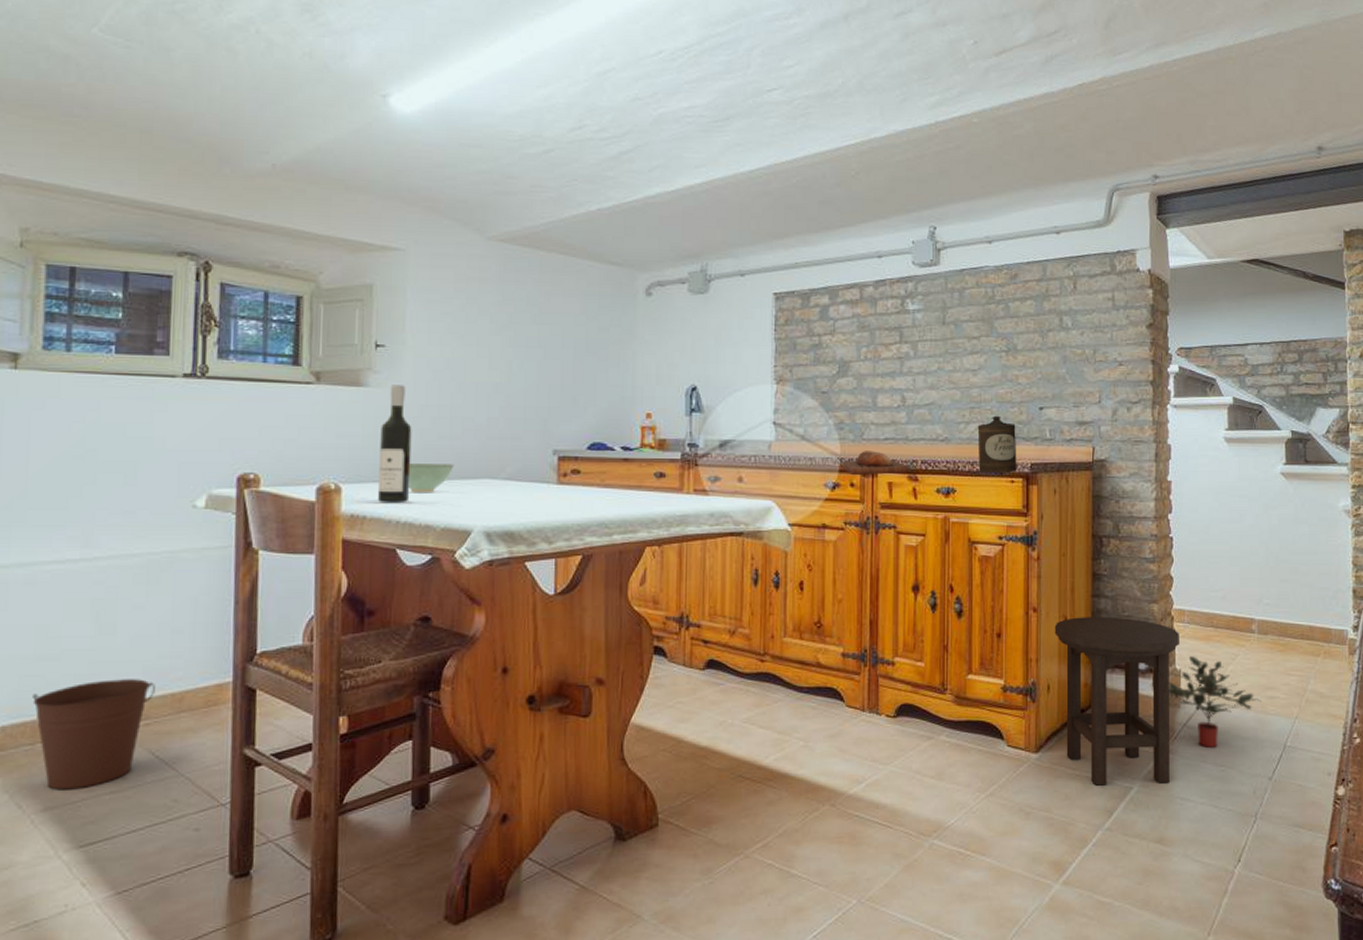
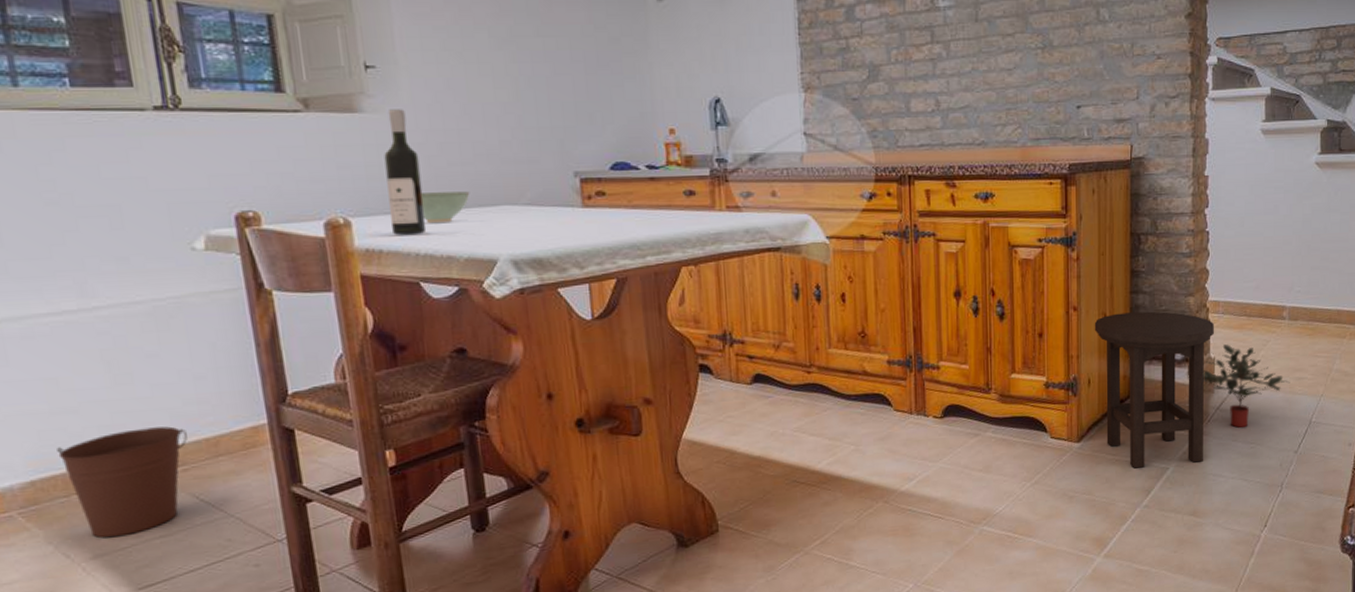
bread loaf: present [841,451,909,476] -> none [877,158,947,185]
canister: present [977,415,1017,473] -> none [1014,116,1055,176]

